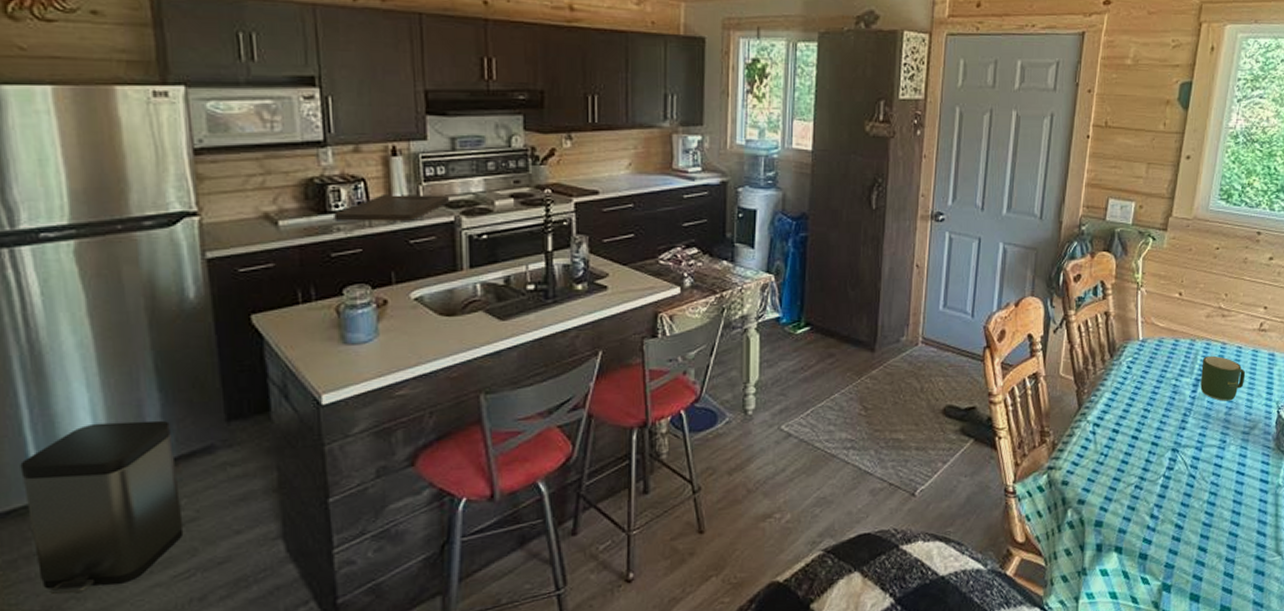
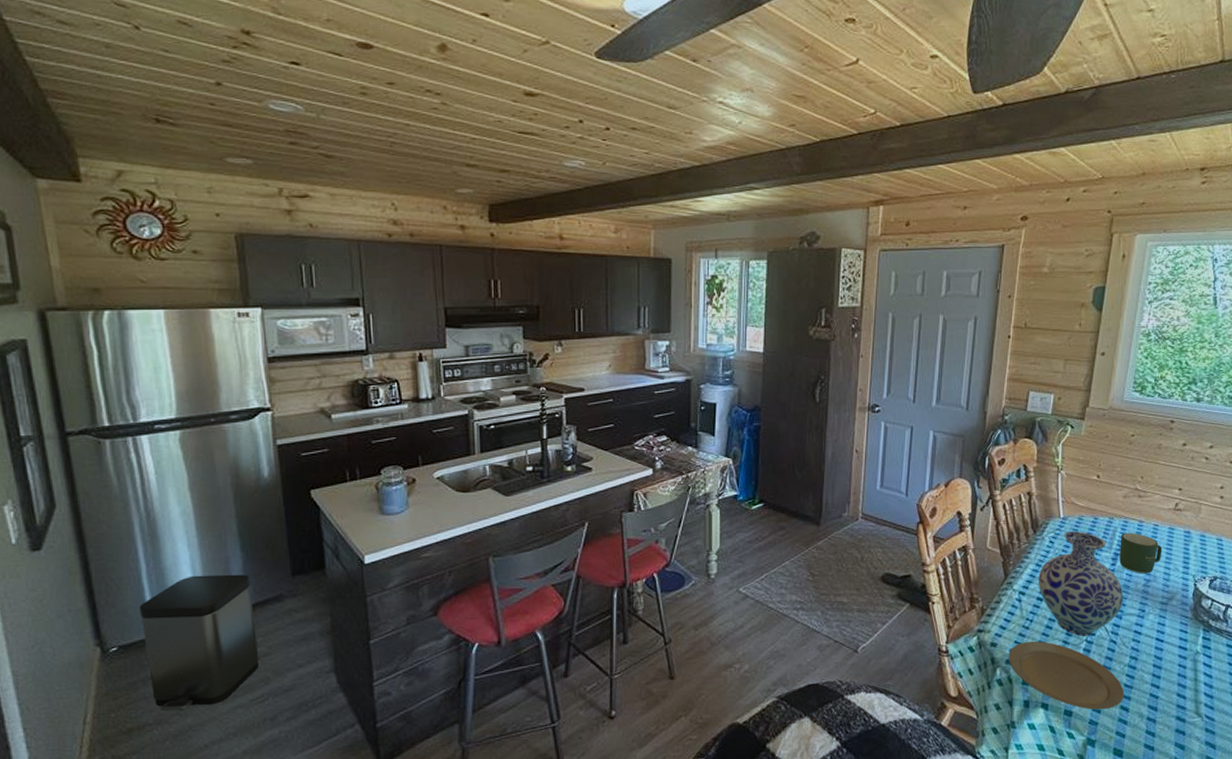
cutting board: present [334,195,450,221] -> none [374,392,465,415]
plate: none [1080,477,1203,552] -> present [1008,641,1125,710]
vase: none [1114,355,1204,471] -> present [1038,531,1124,636]

